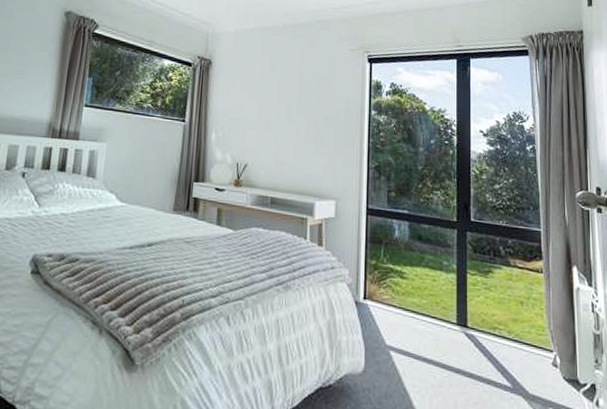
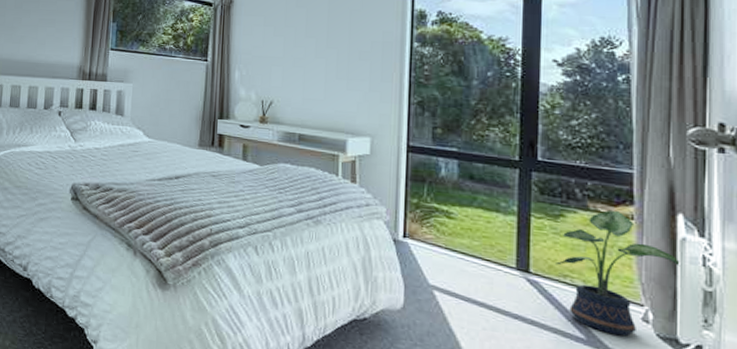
potted plant: none [487,264,577,382] -> present [556,209,680,337]

